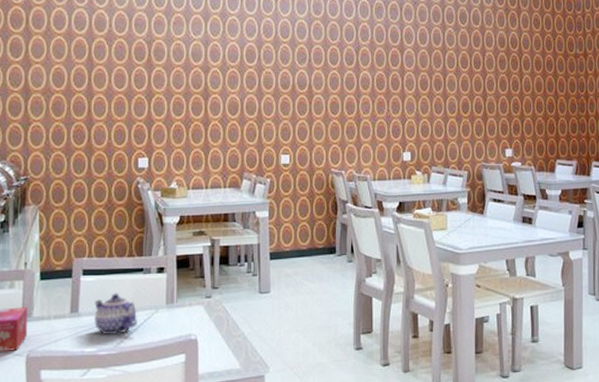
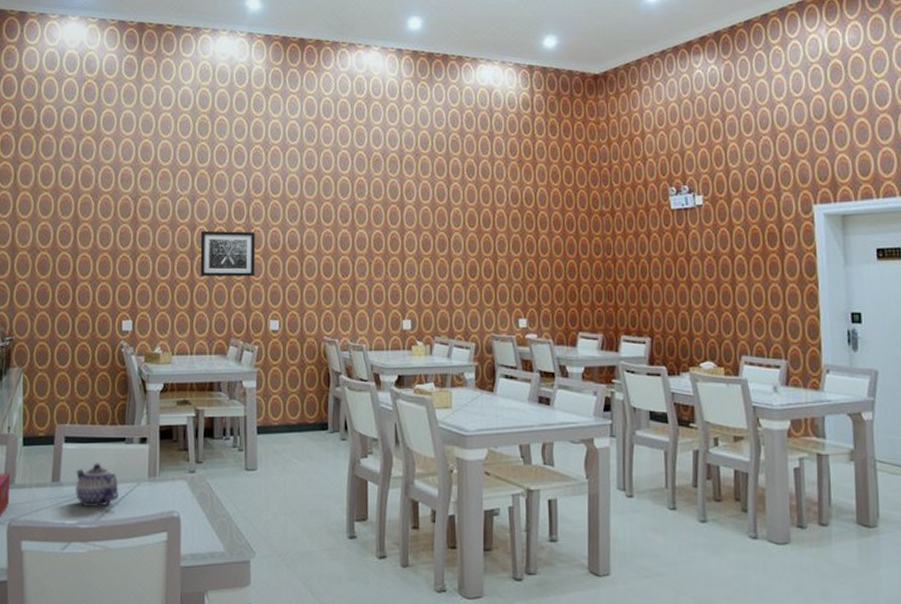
wall art: none [214,72,267,116] -> present [200,230,256,277]

